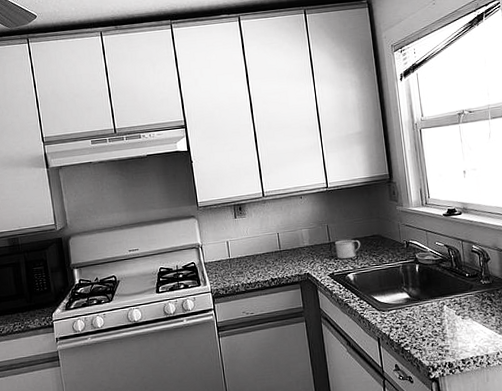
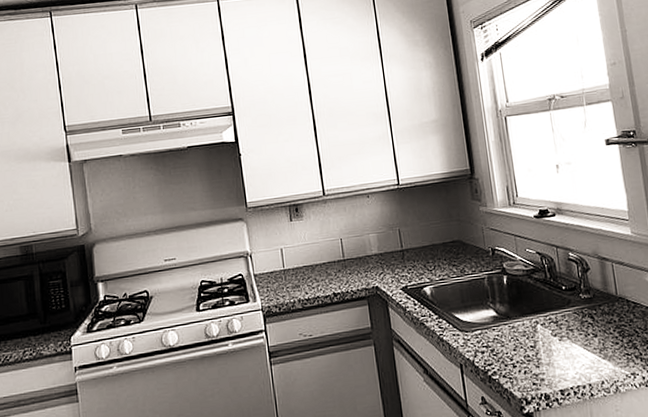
mug: present [334,239,361,259] -> none [407,245,439,270]

